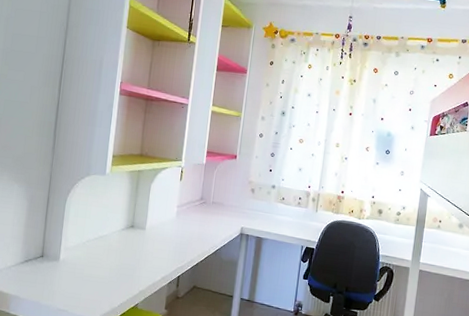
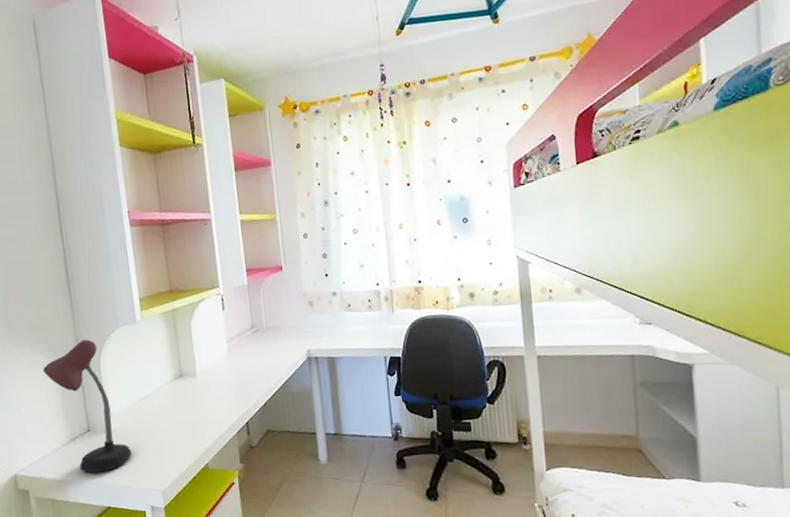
desk lamp: none [14,179,75,294] -> present [42,339,132,473]

